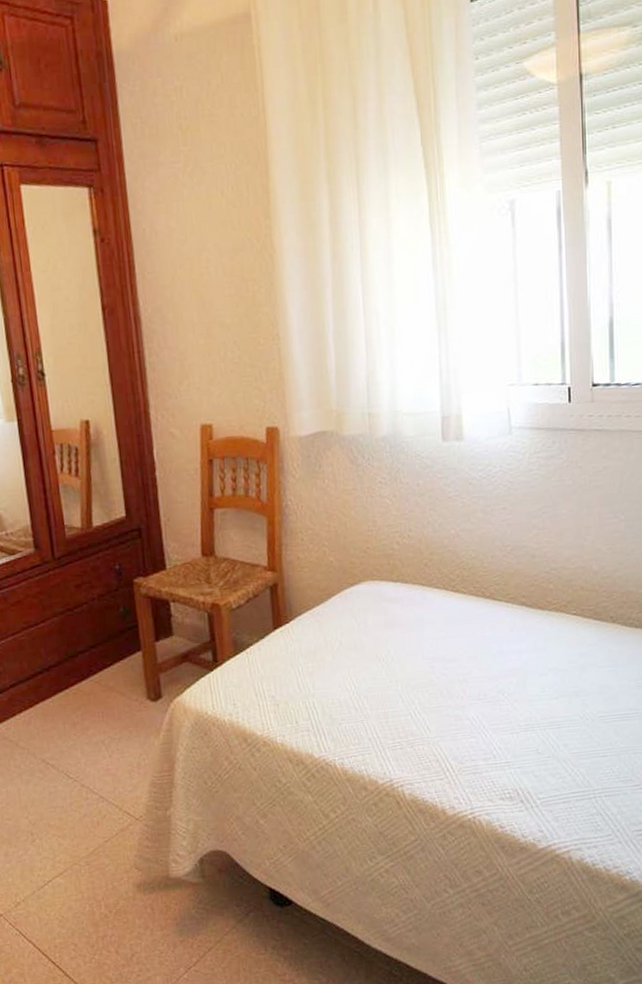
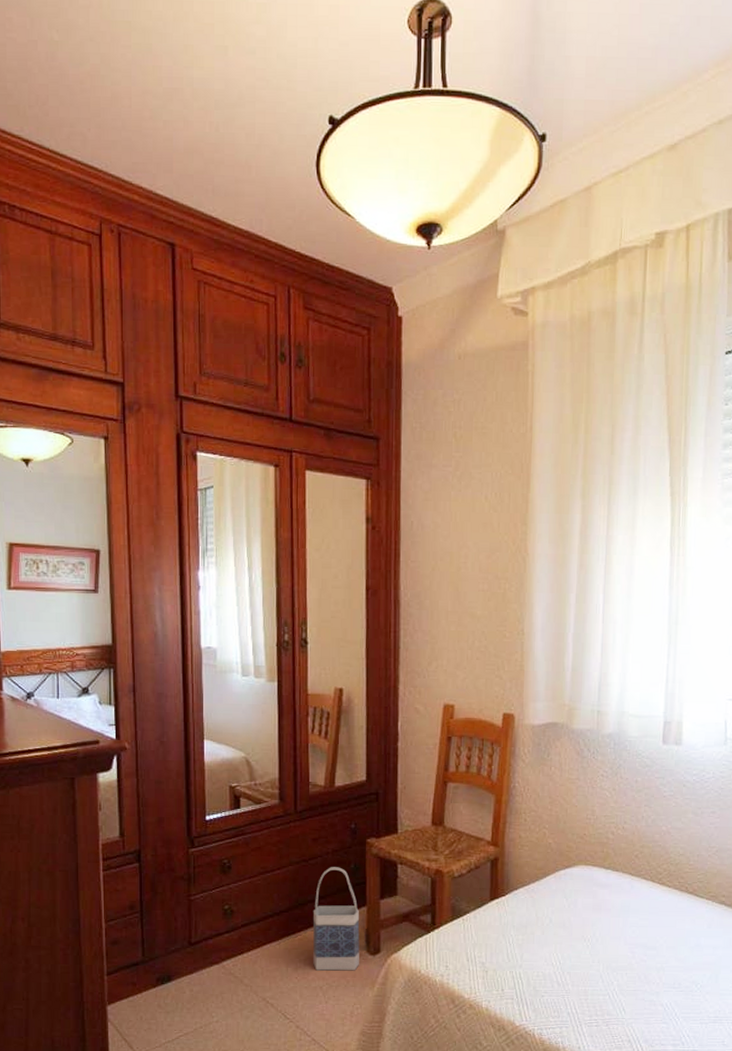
bag: none [85,612,141,725] -> present [313,867,360,971]

